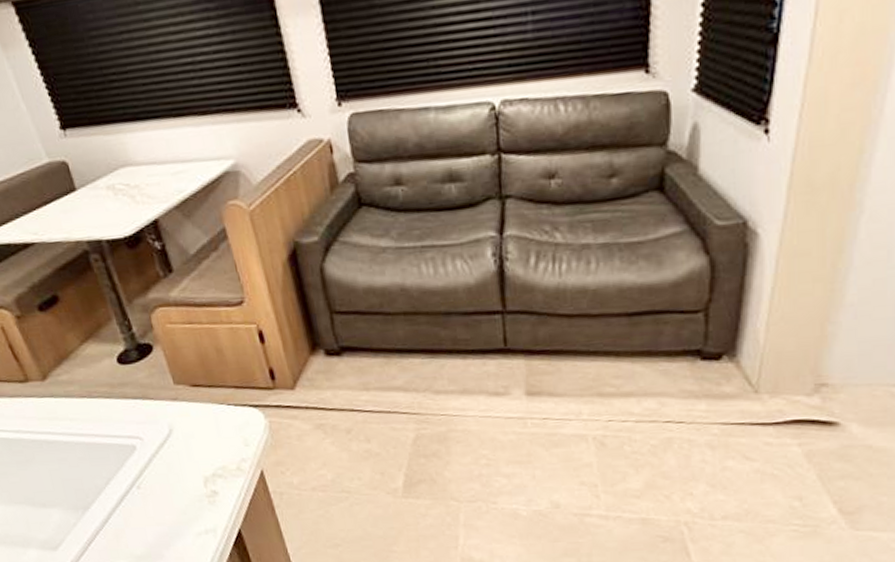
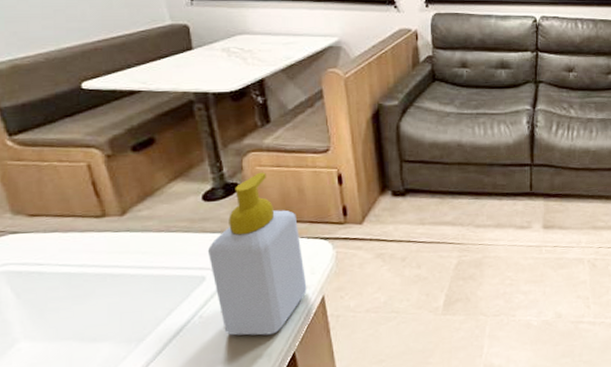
soap bottle: none [132,330,243,510] -> present [207,172,307,336]

